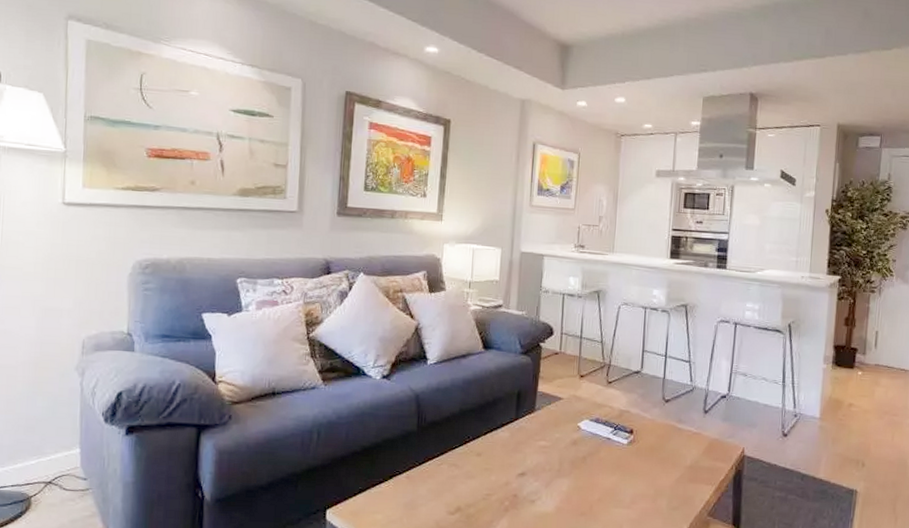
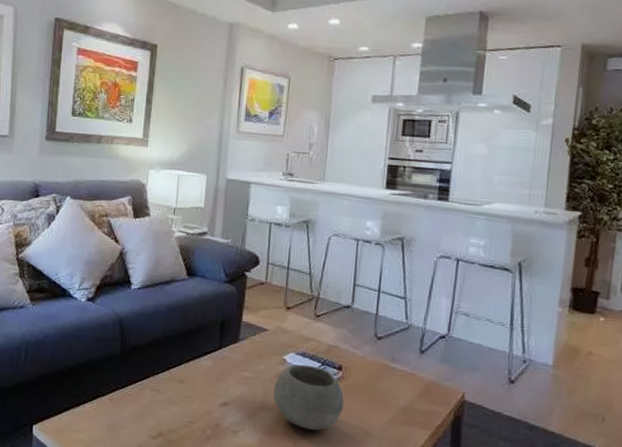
bowl: none [569,430,636,494] -> present [273,364,345,431]

